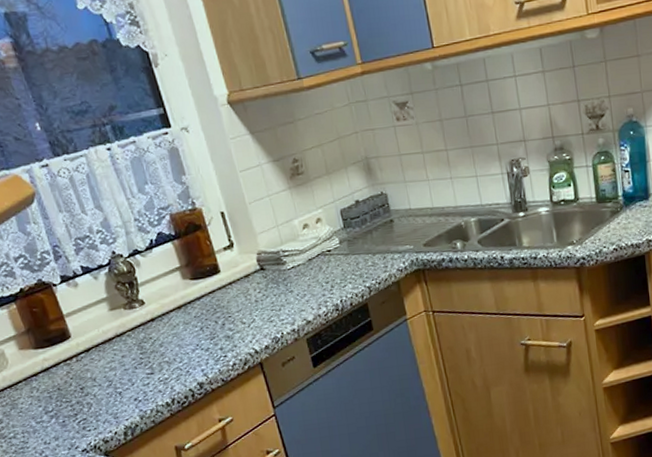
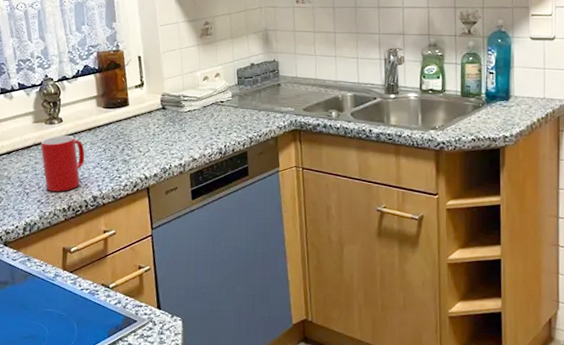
cup: none [123,318,181,386] -> present [40,135,85,192]

